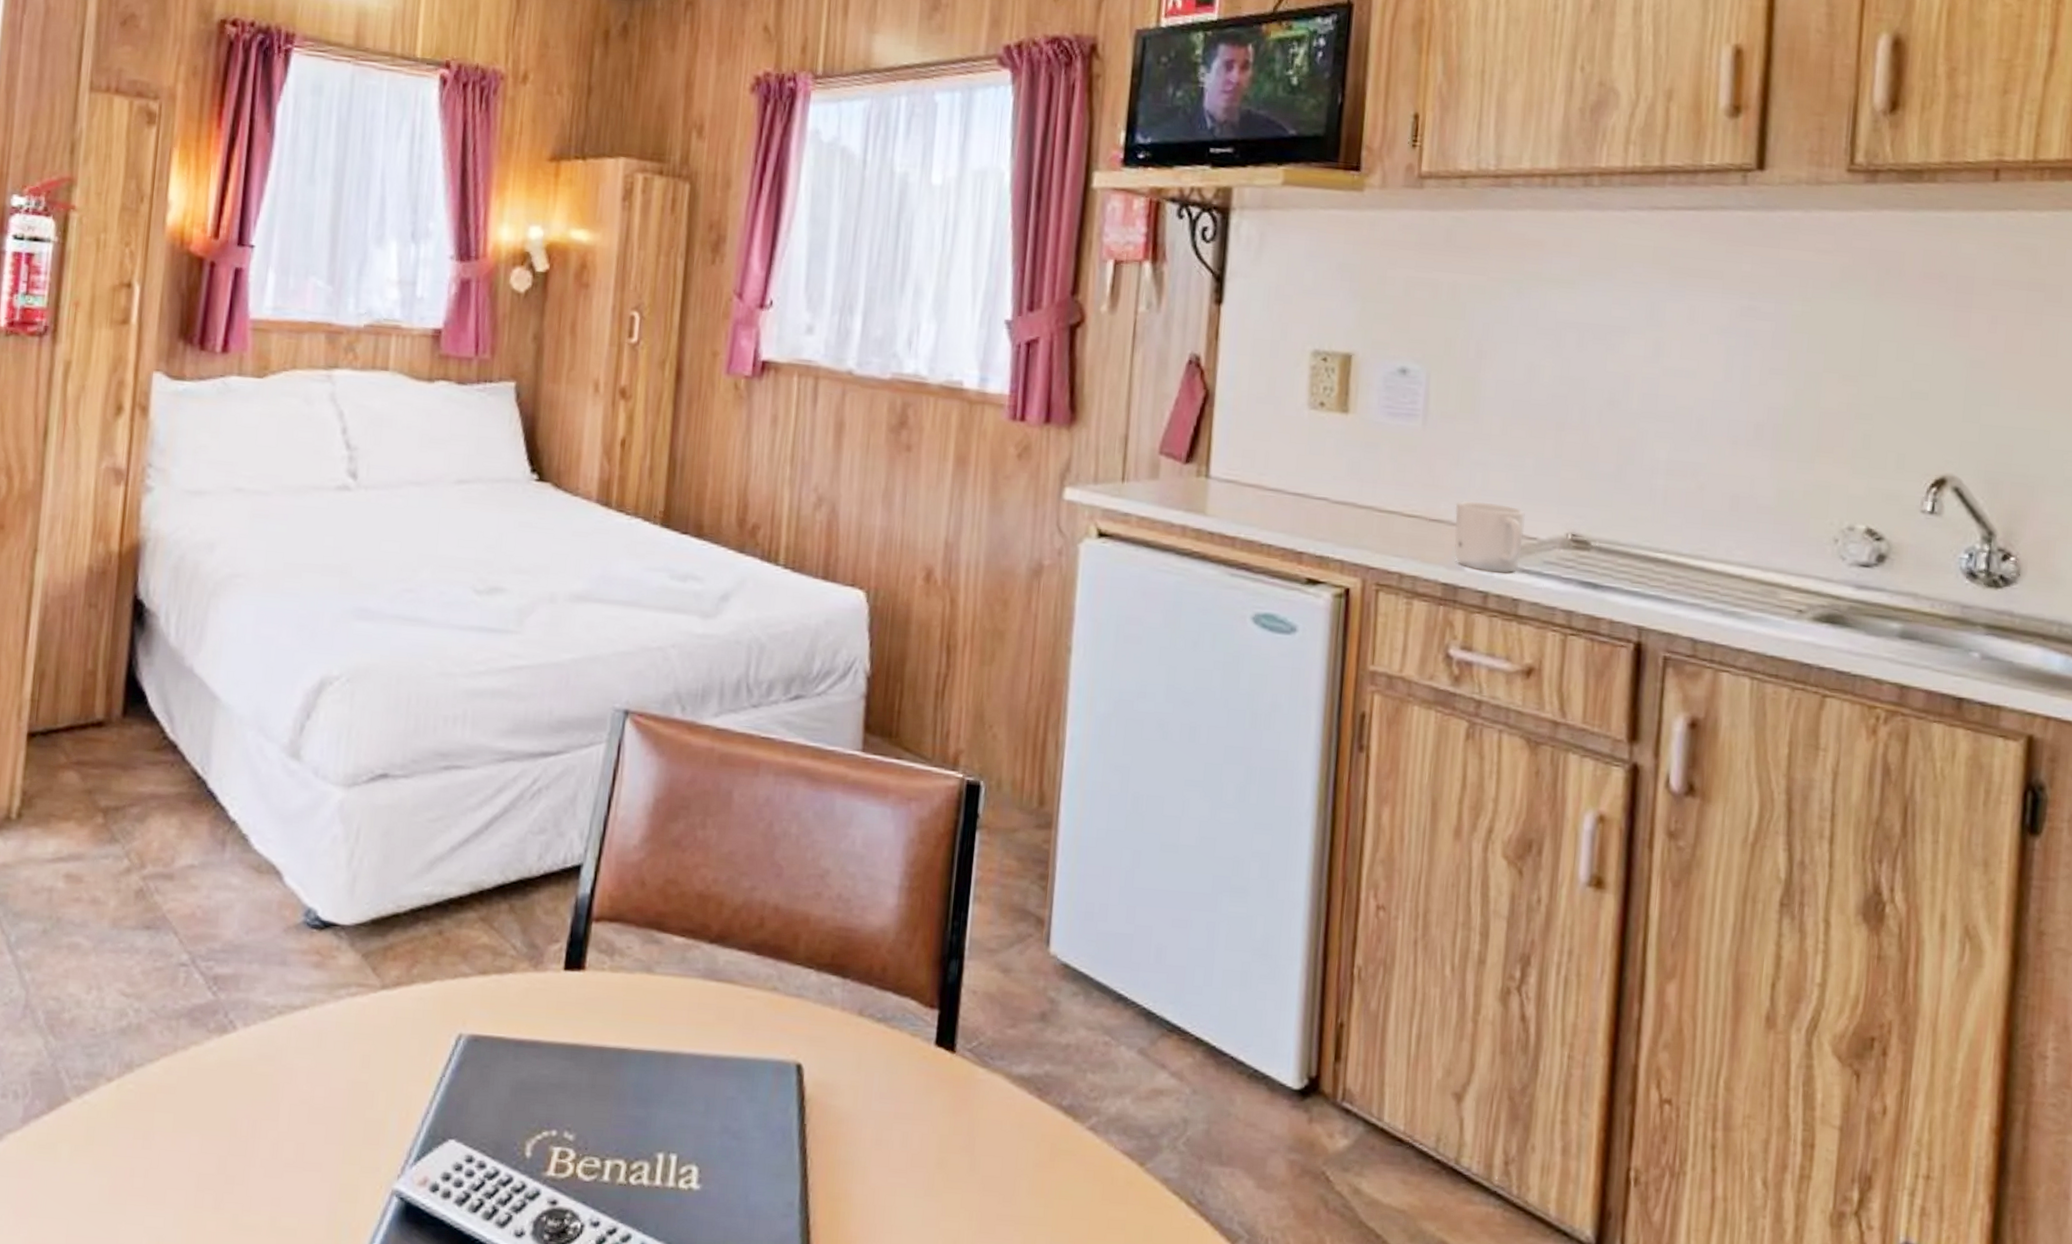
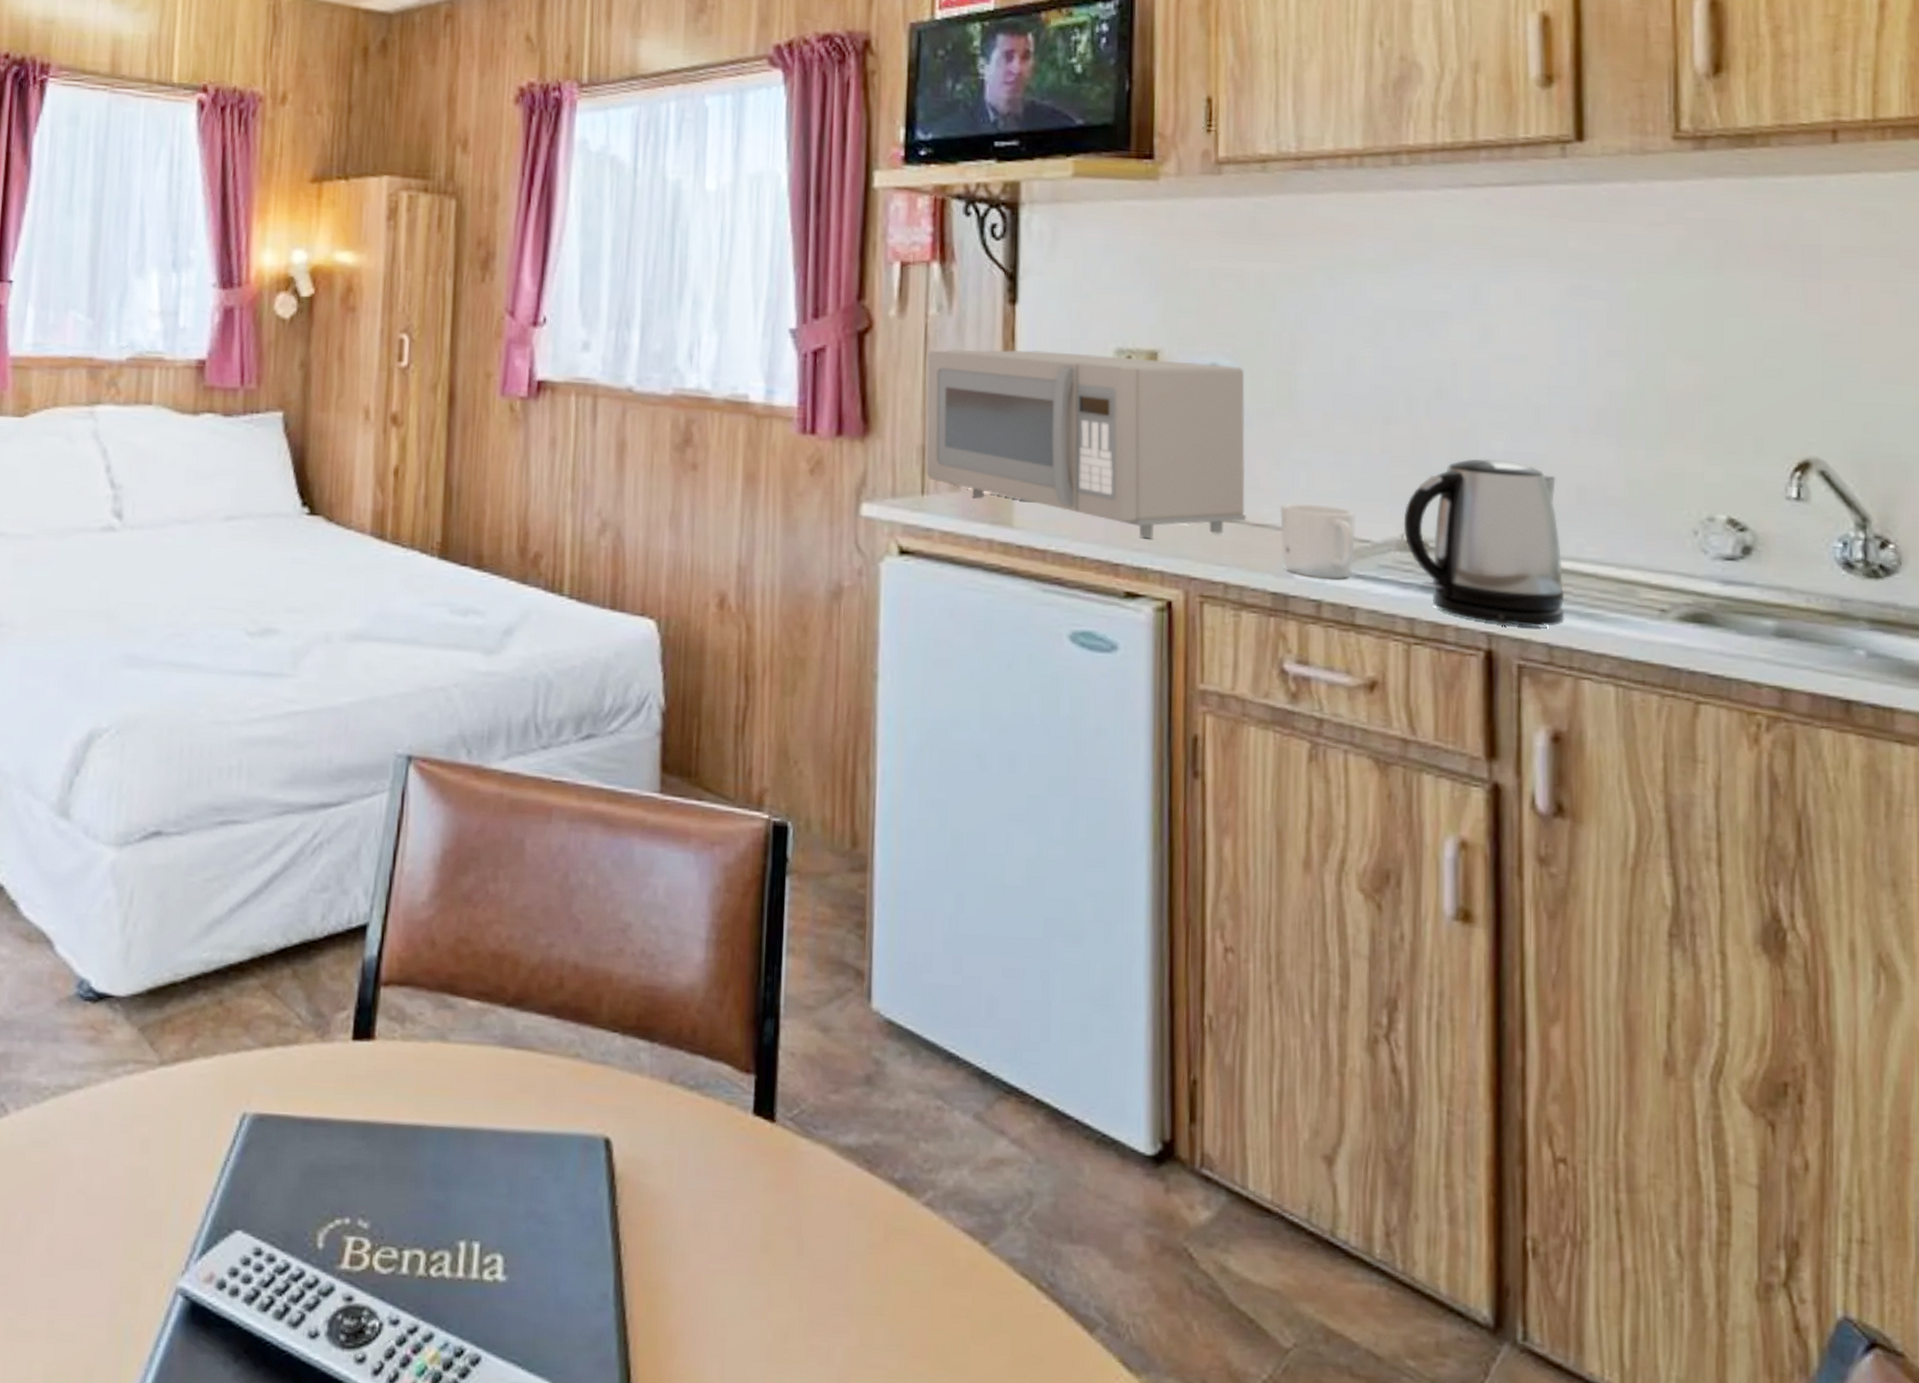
microwave: none [1127,345,1431,530] -> present [925,349,1247,539]
kettle: none [1568,465,1713,623] -> present [1403,458,1565,627]

